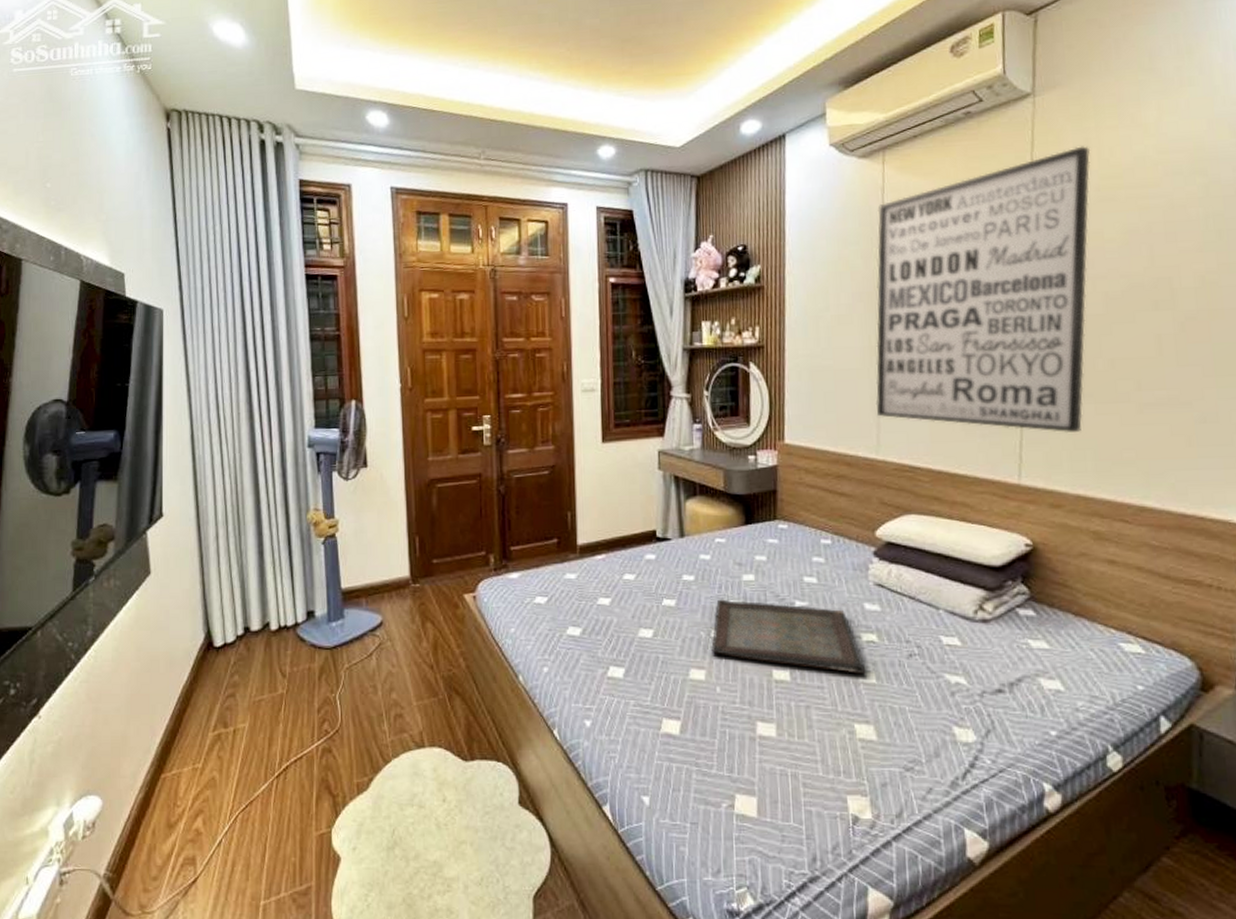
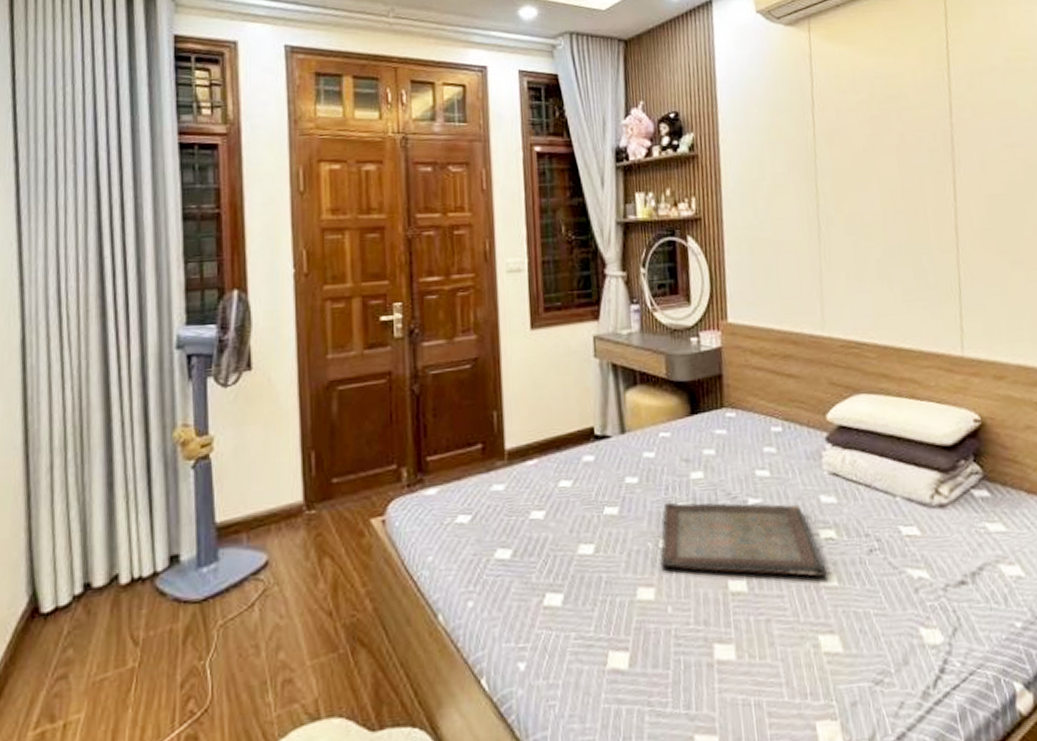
wall art: present [875,146,1091,432] -> none [806,19,1016,301]

